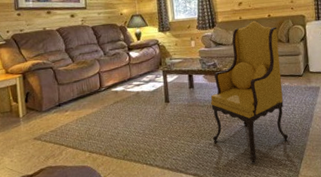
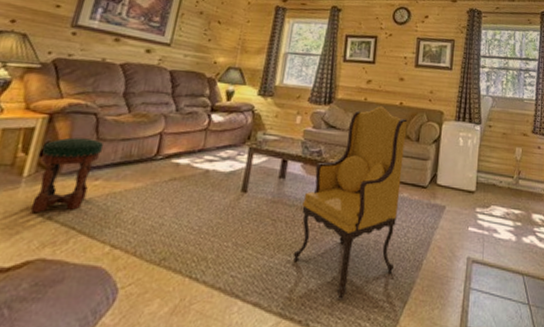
stool: none [26,85,64,139] -> present [30,137,103,214]

